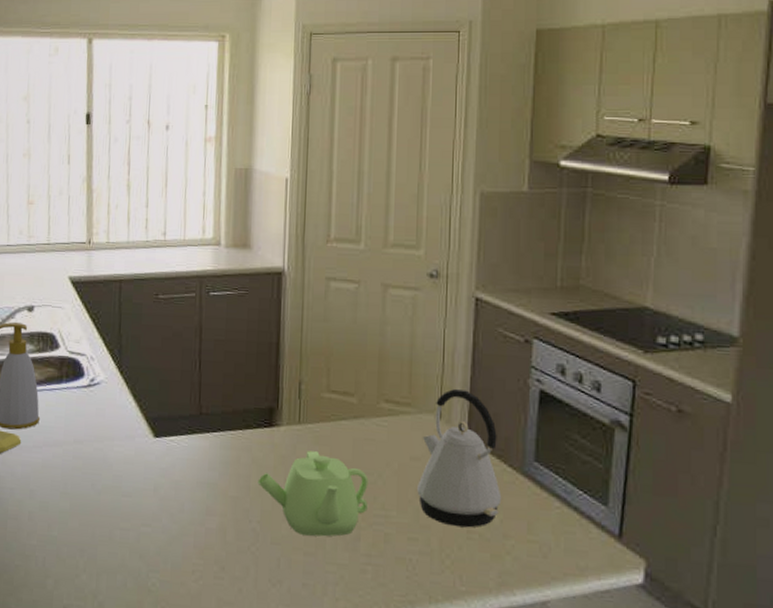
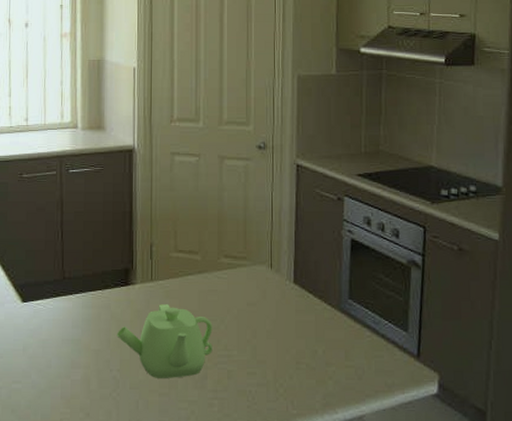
kettle: present [417,388,502,528] -> none [254,242,324,360]

